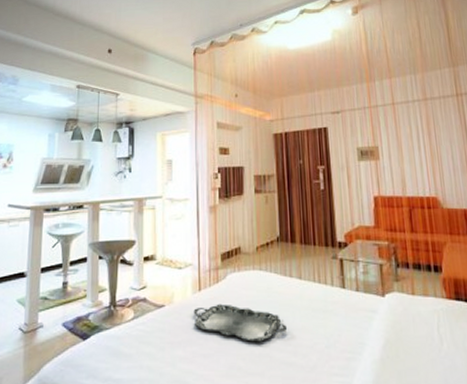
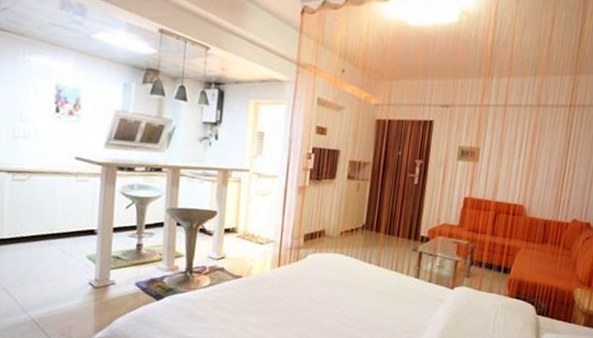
serving tray: present [193,304,288,342] -> none [269,280,359,317]

